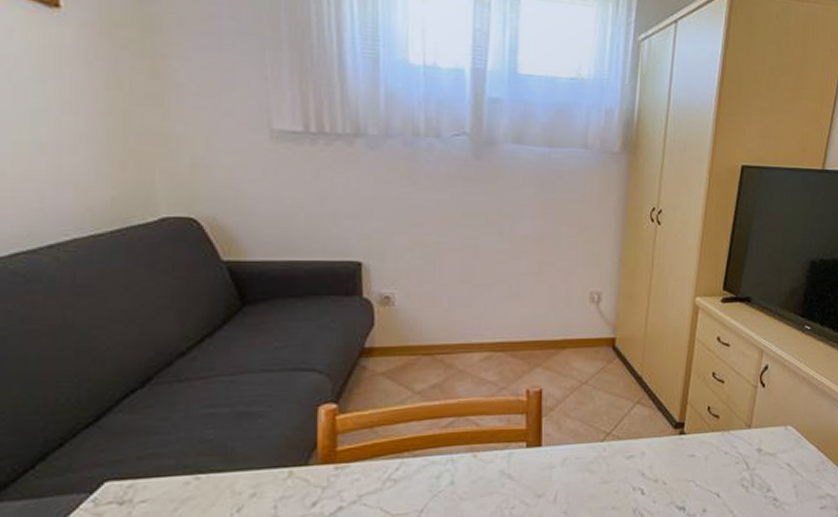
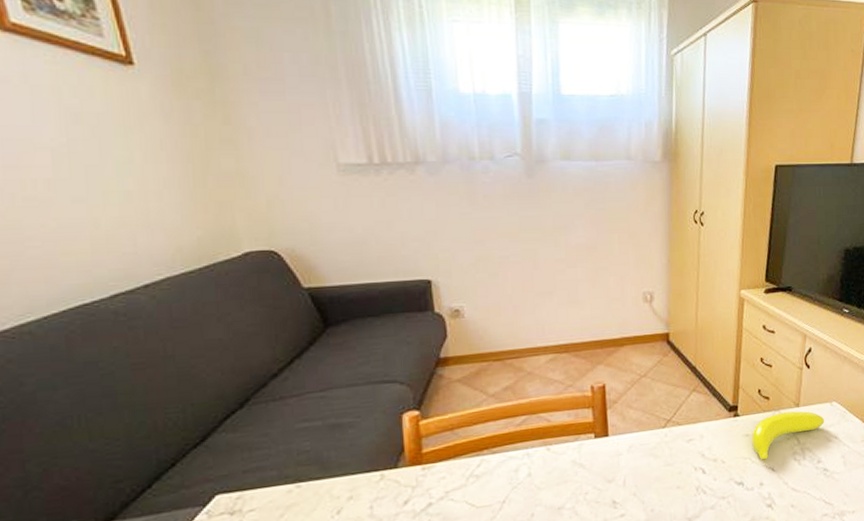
banana: none [697,433,778,484] -> present [752,411,825,460]

